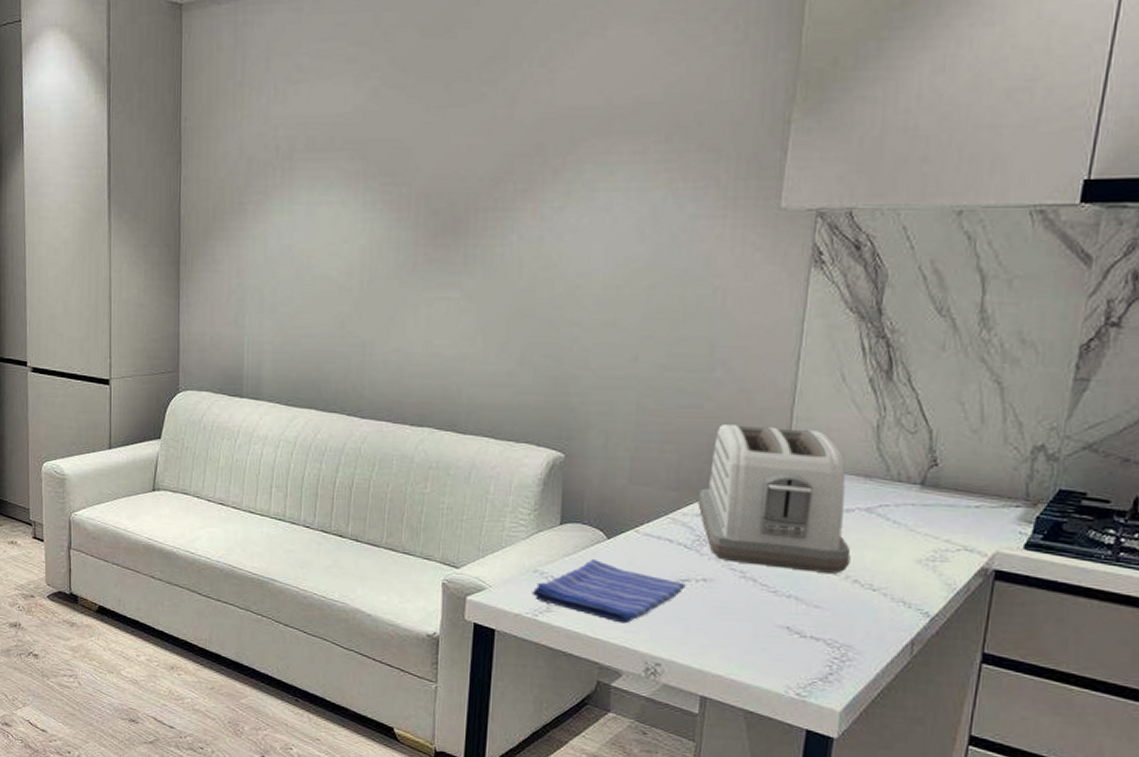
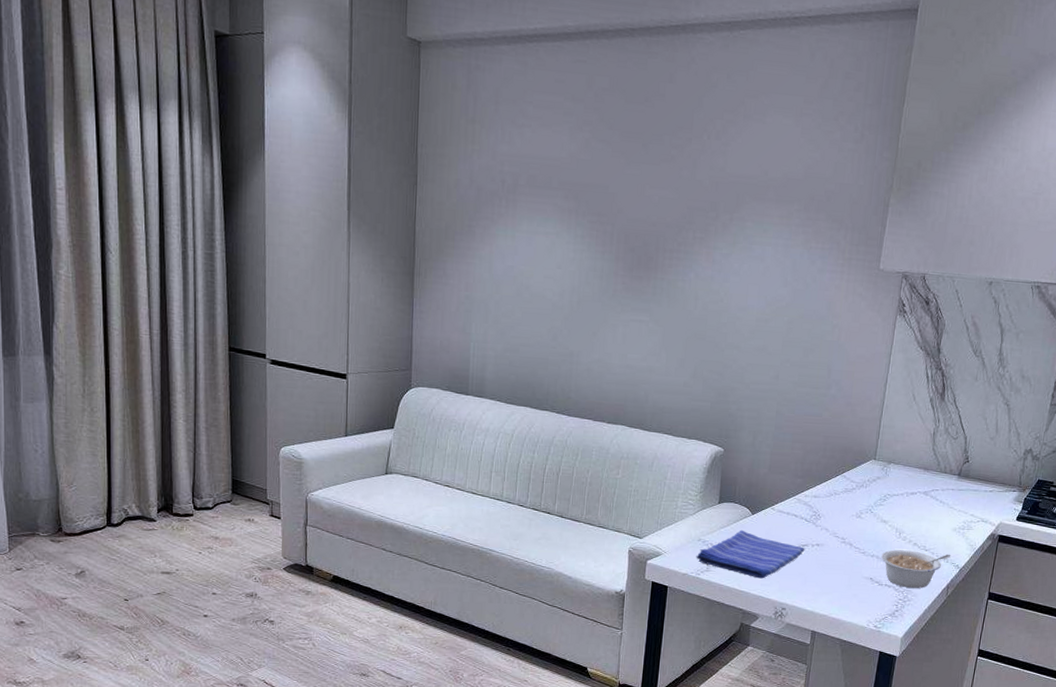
toaster: present [698,423,851,574] -> none [815,428,913,539]
legume: none [803,588,915,644] -> present [881,549,951,588]

